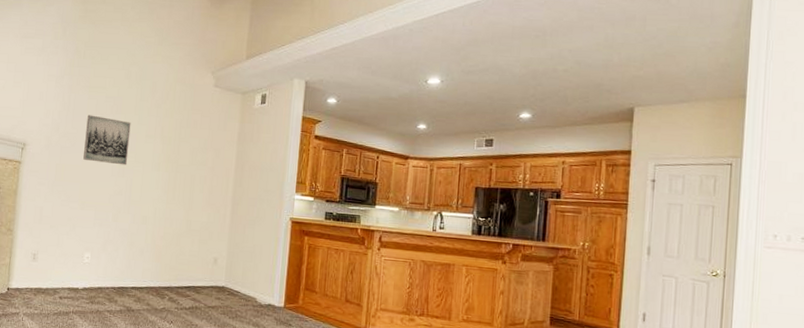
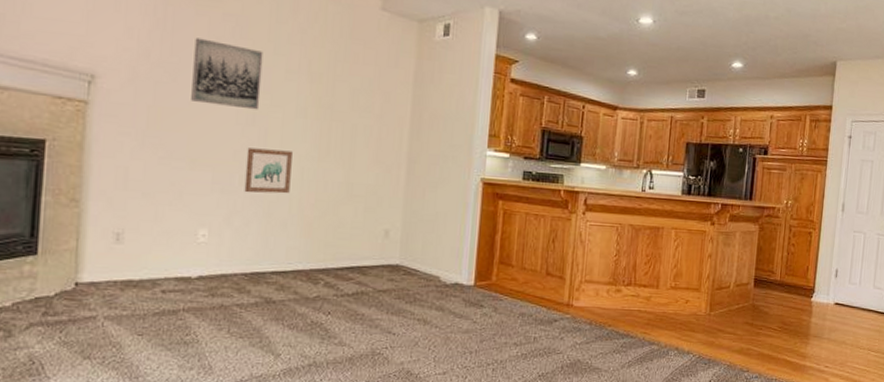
wall art: none [115,193,149,228] -> present [244,147,293,194]

